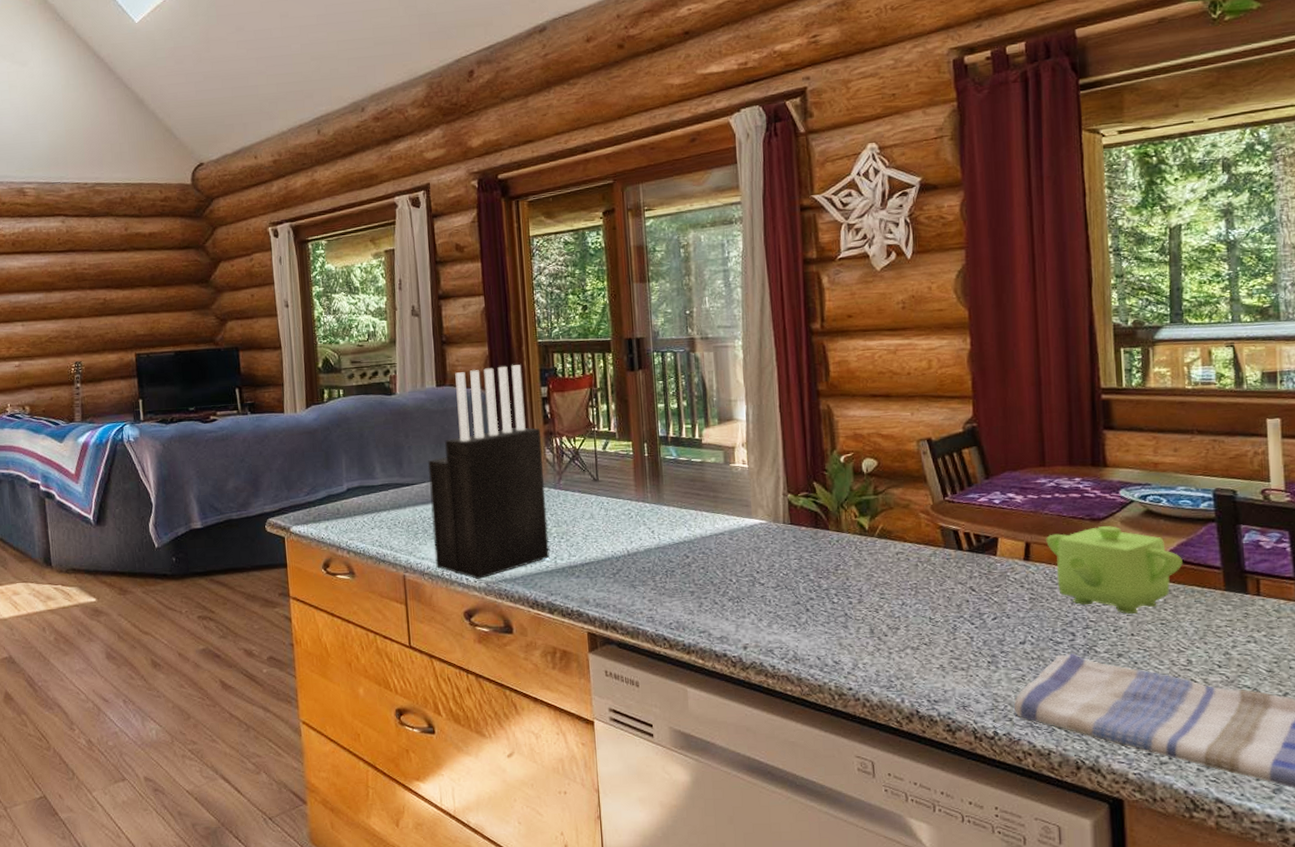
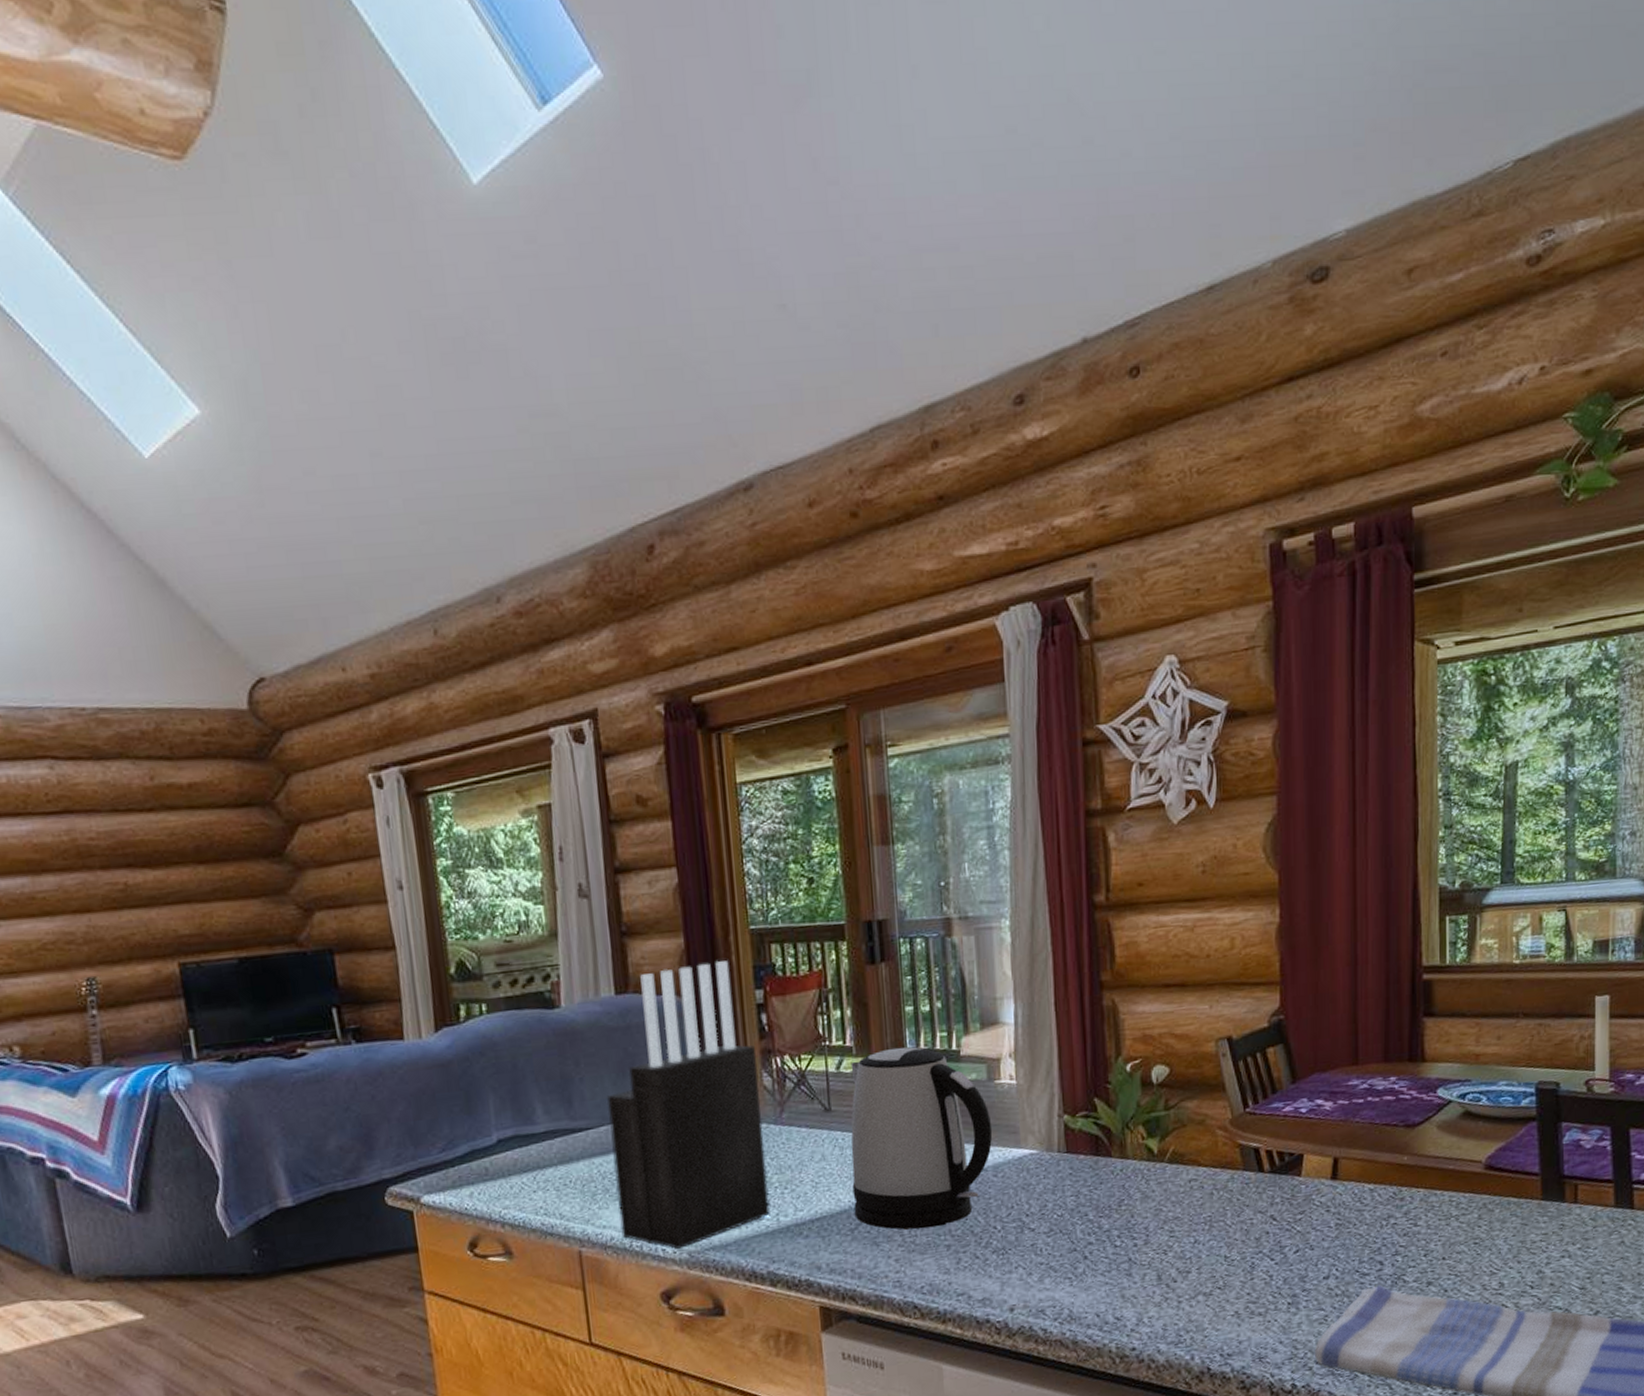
kettle: none [614,434,729,577] -> present [850,1047,993,1230]
teapot: present [1046,526,1183,614] -> none [1356,1132,1500,1235]

